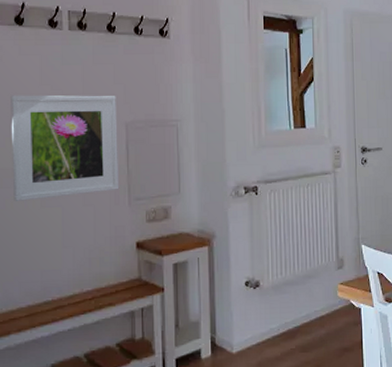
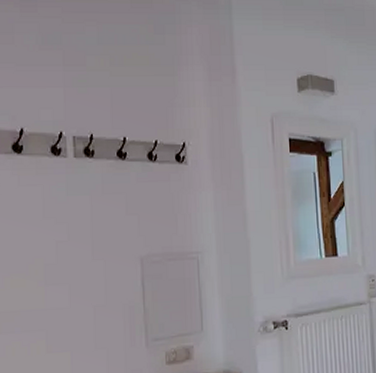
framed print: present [11,95,120,201] -> none [9,228,135,348]

